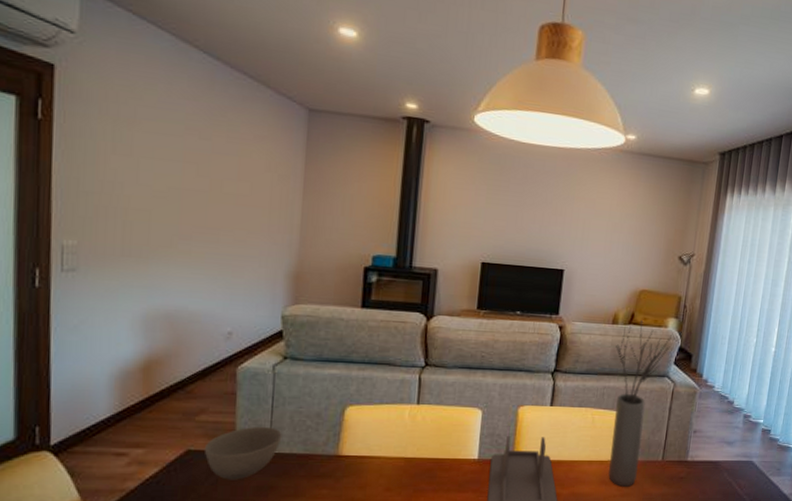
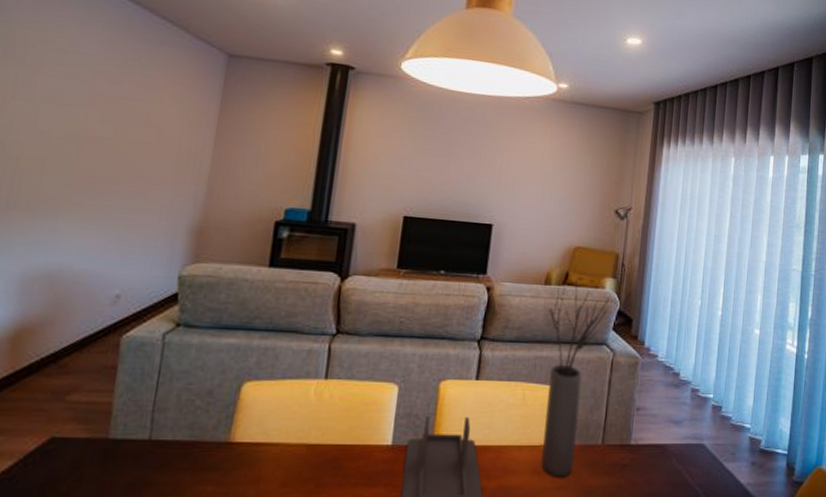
bowl: present [204,426,282,480] -> none [71,407,166,475]

